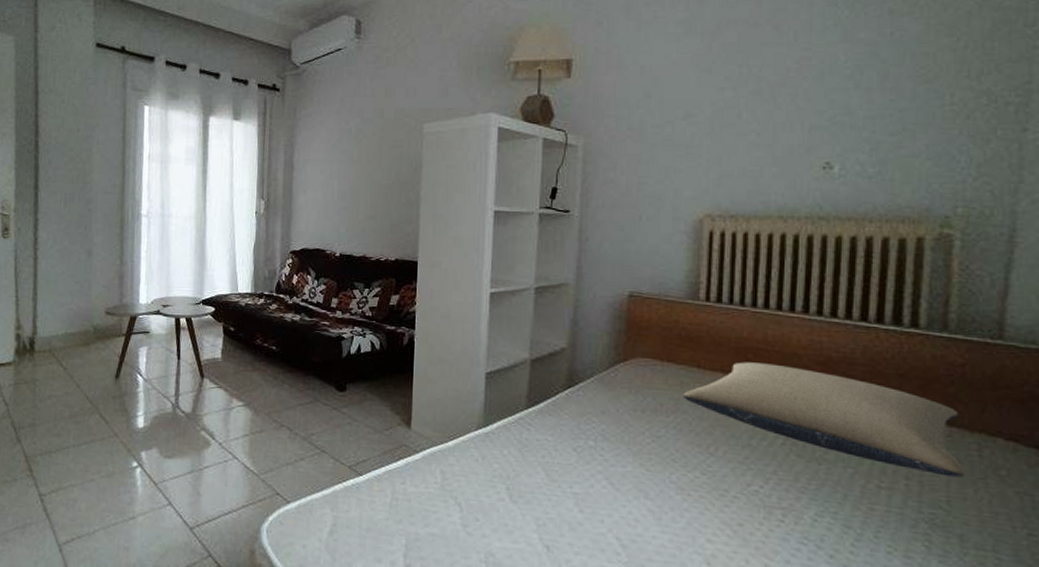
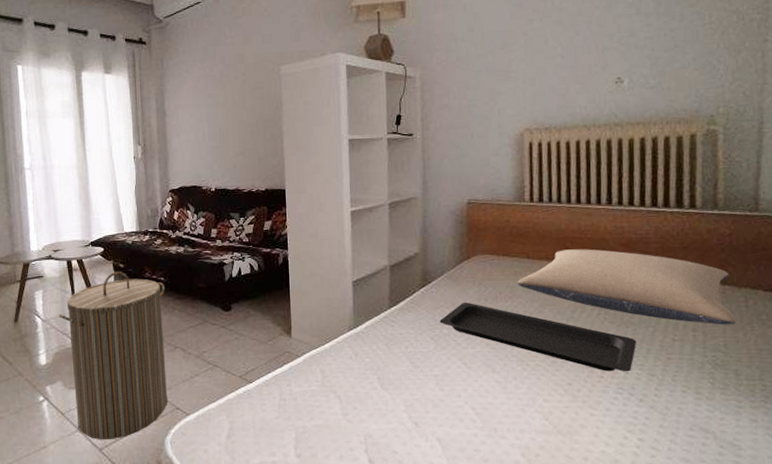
laundry hamper: none [161,334,276,520] -> present [58,271,168,440]
serving tray: none [585,411,831,519] -> present [439,302,637,372]

